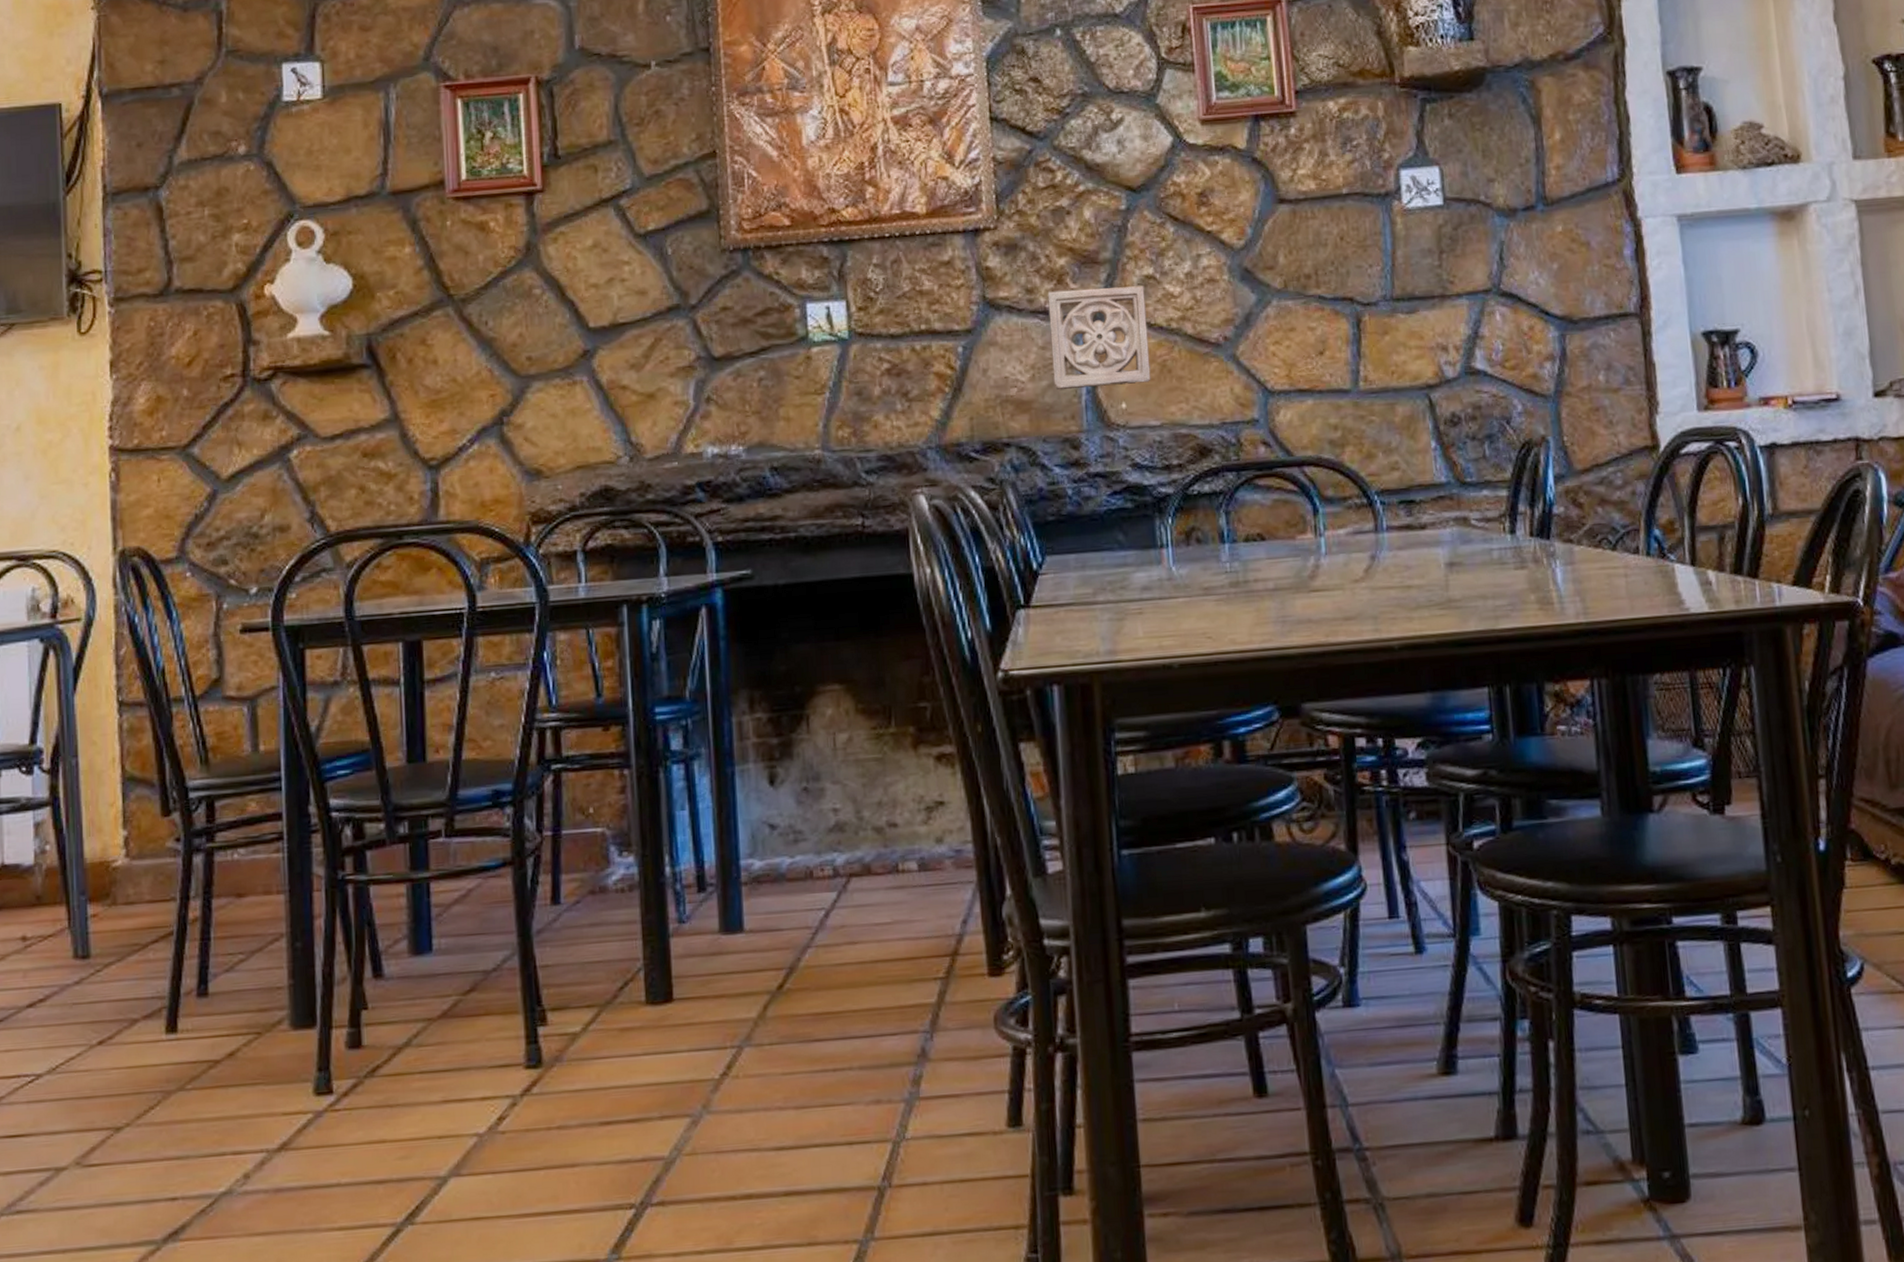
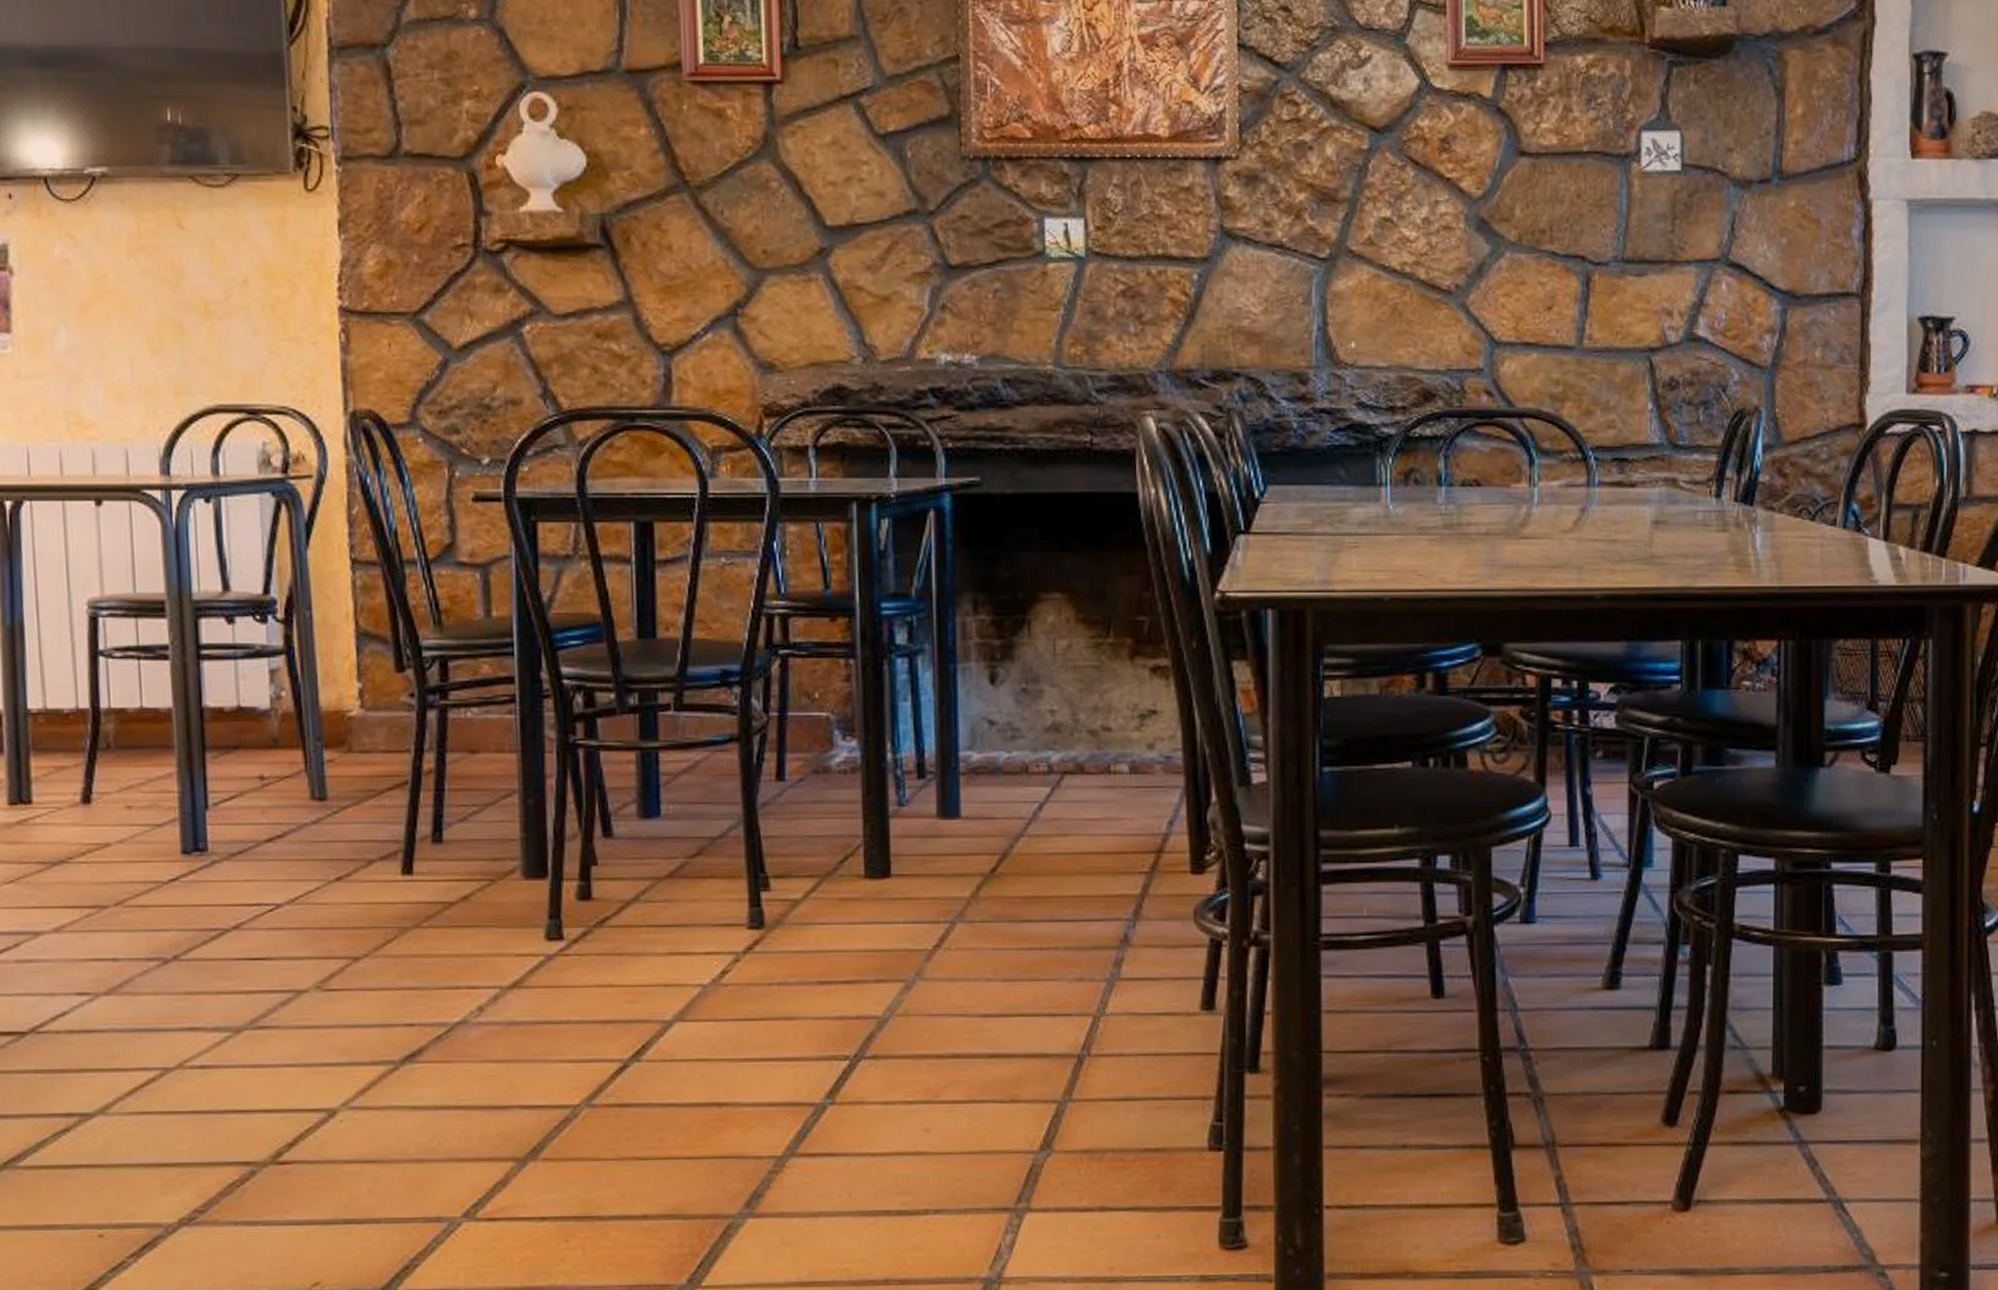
wall ornament: present [1047,285,1151,391] -> none [1285,226,1382,325]

